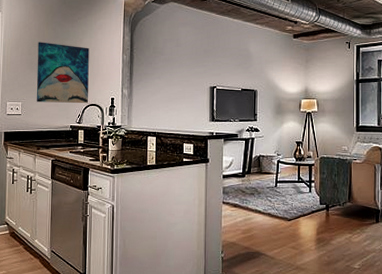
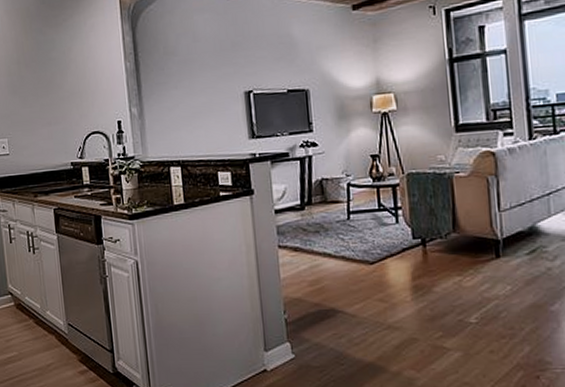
wall art: present [36,42,89,104] -> none [17,57,90,137]

